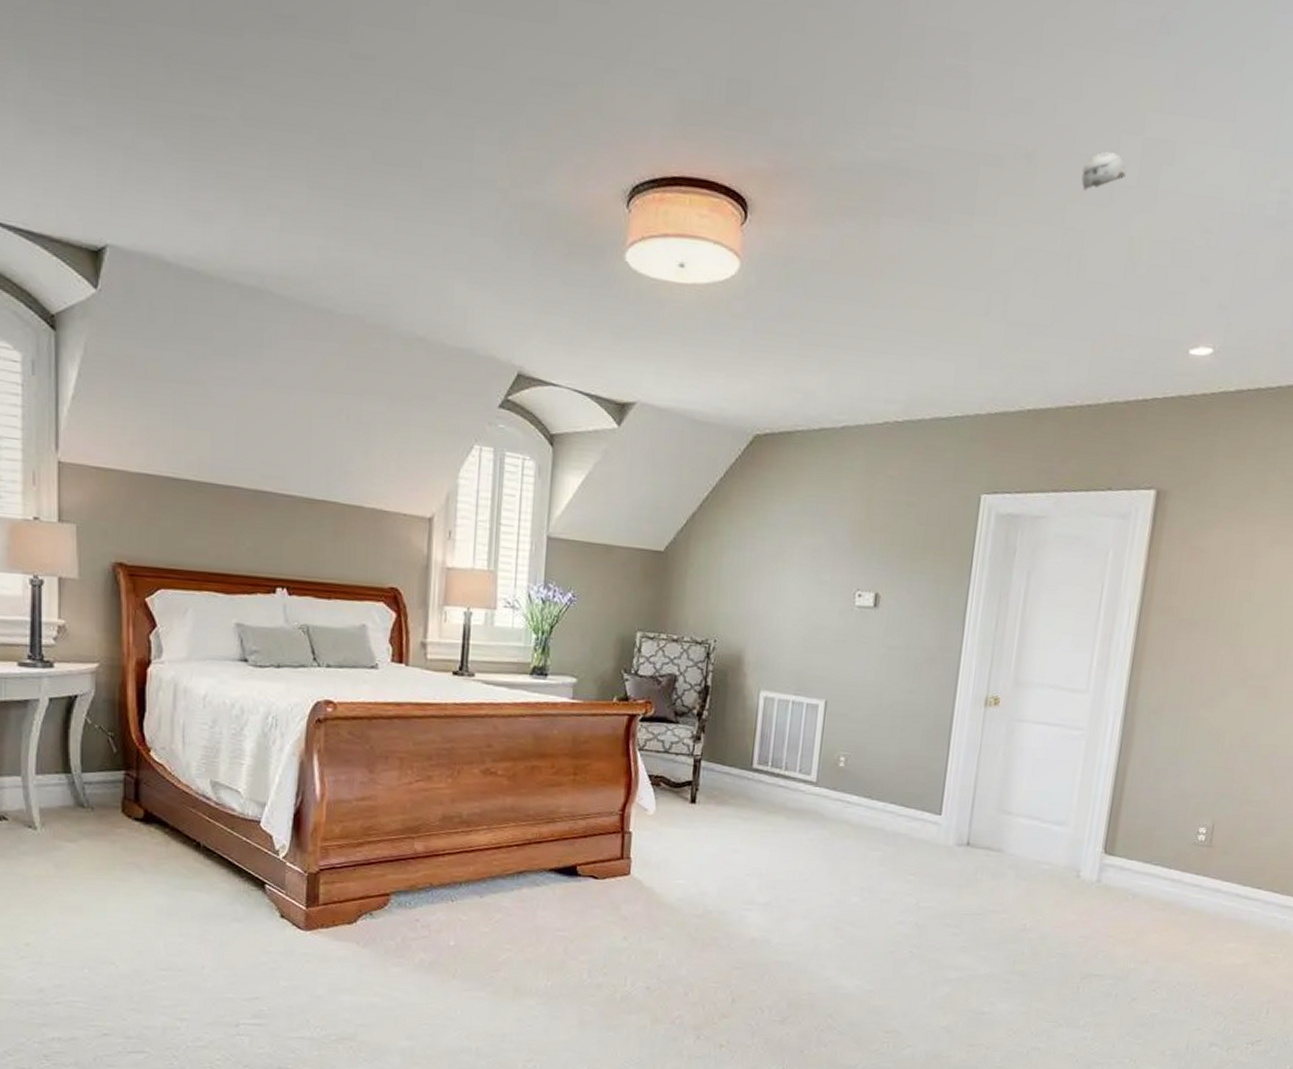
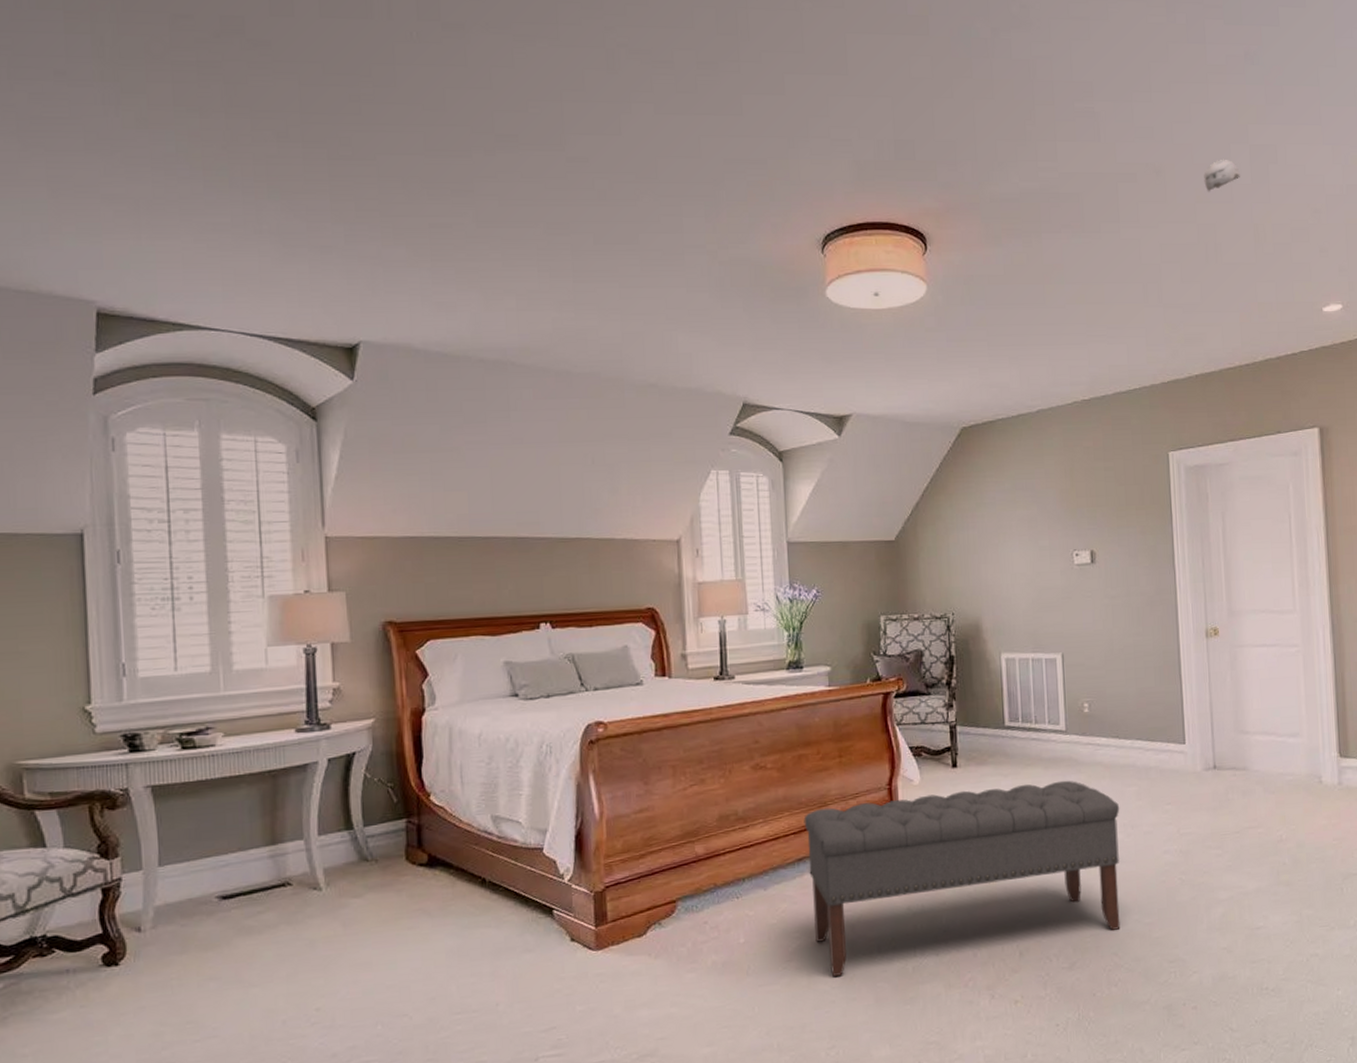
bench: none [526,824,860,993] -> present [803,780,1120,976]

